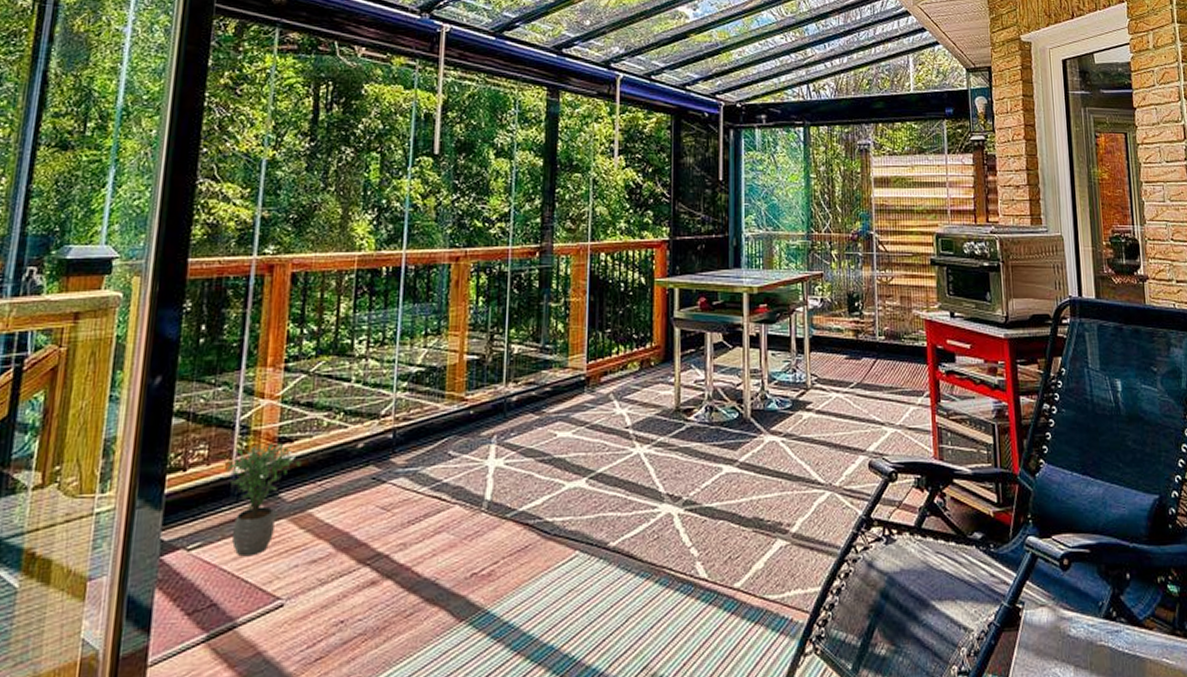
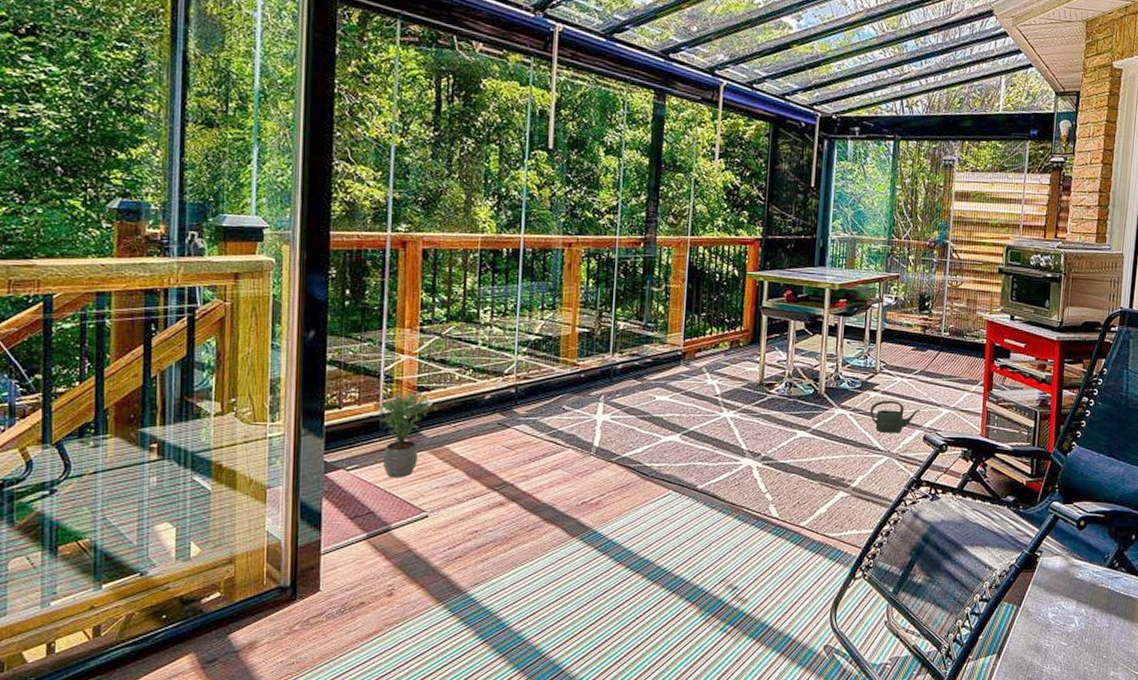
watering can: none [804,420,862,462] -> present [870,400,920,433]

